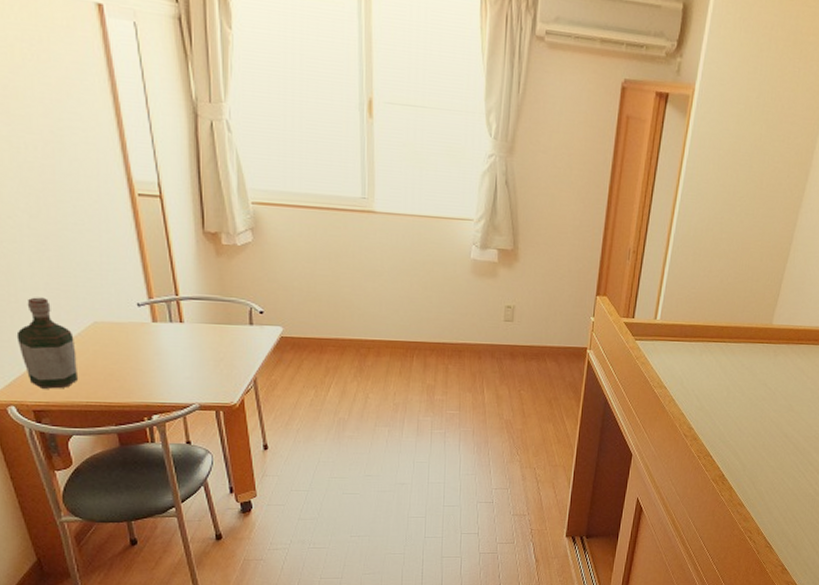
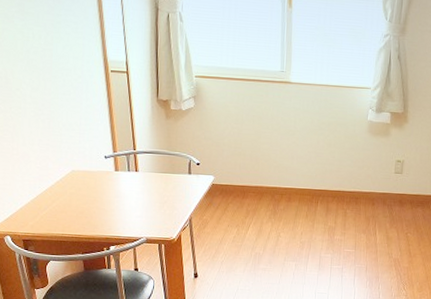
bottle: present [16,297,77,389] -> none [15,150,58,223]

